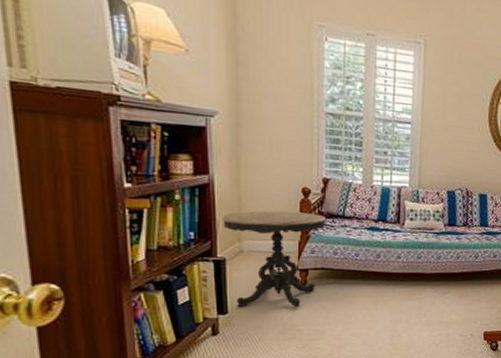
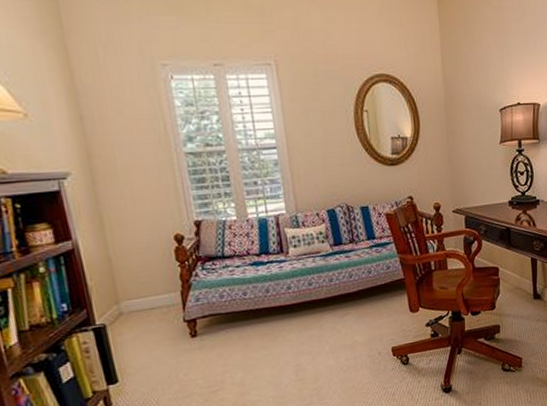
side table: present [222,210,327,308] -> none [93,259,207,373]

